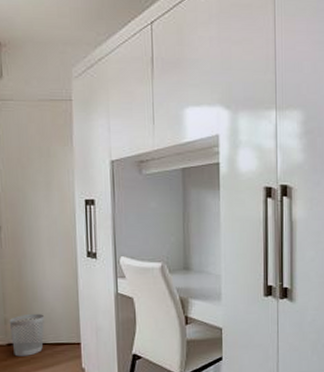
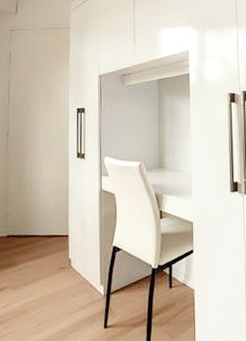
wastebasket: present [9,313,45,357] -> none [10,208,40,248]

